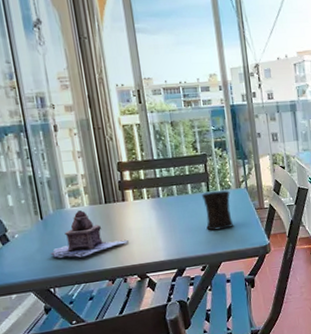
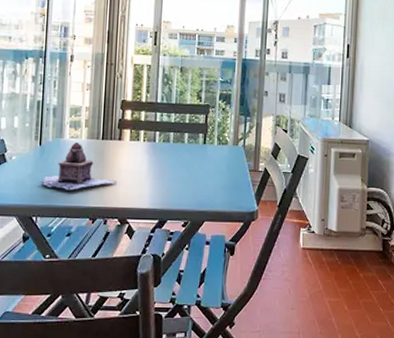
mug: present [201,190,234,231] -> none [196,144,226,186]

